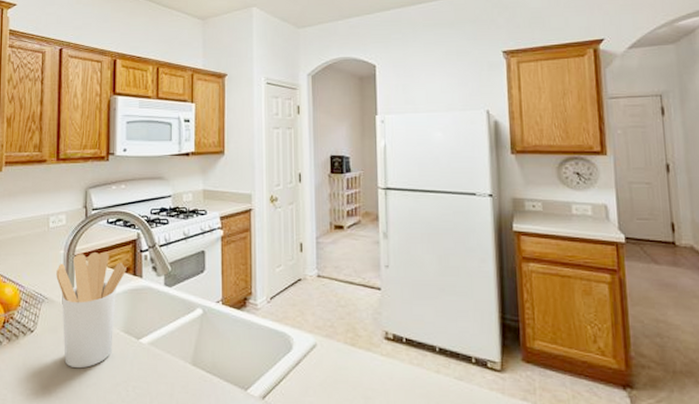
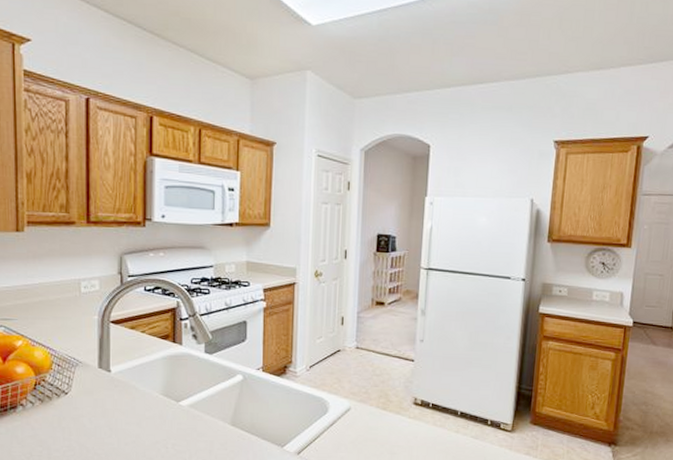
utensil holder: present [56,251,127,369] -> none [90,318,165,428]

